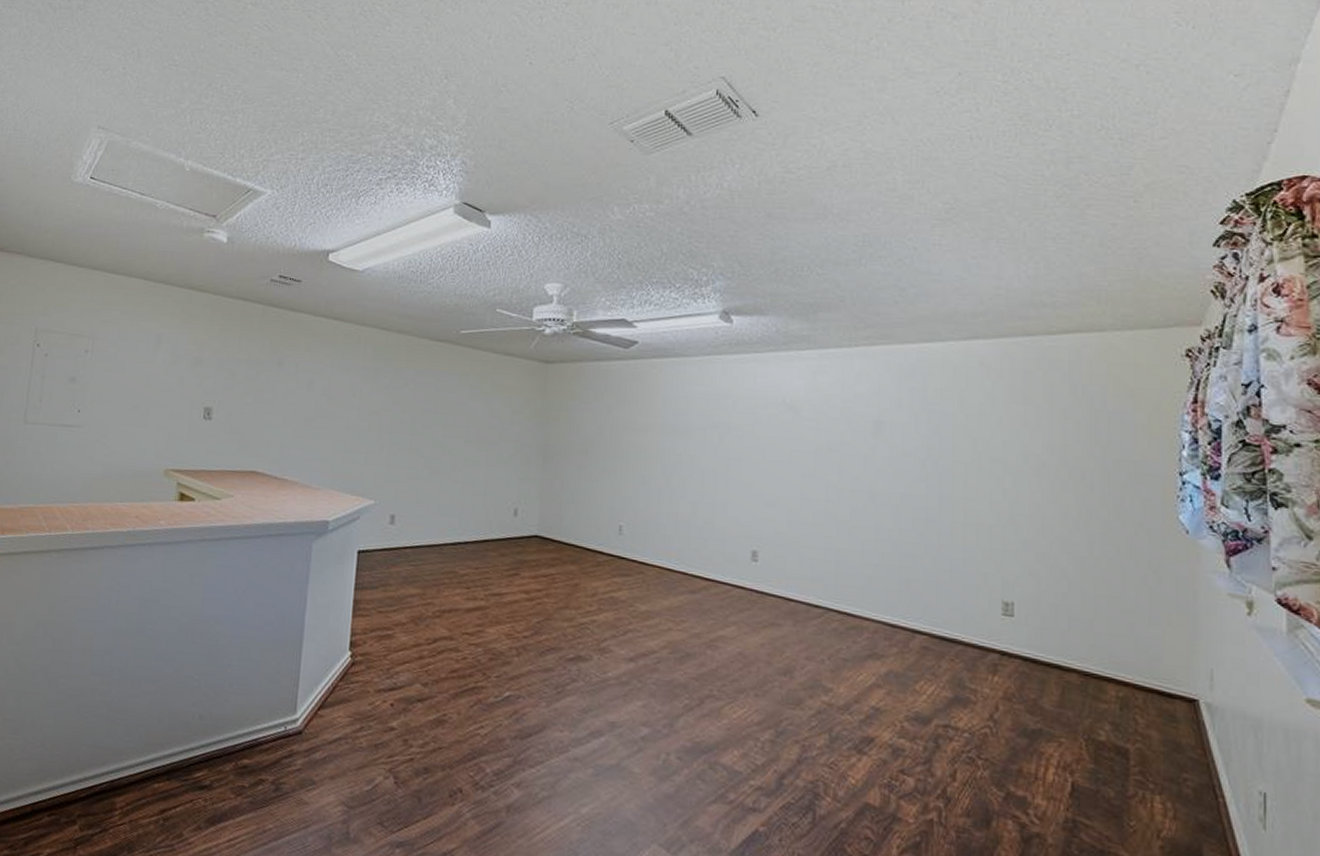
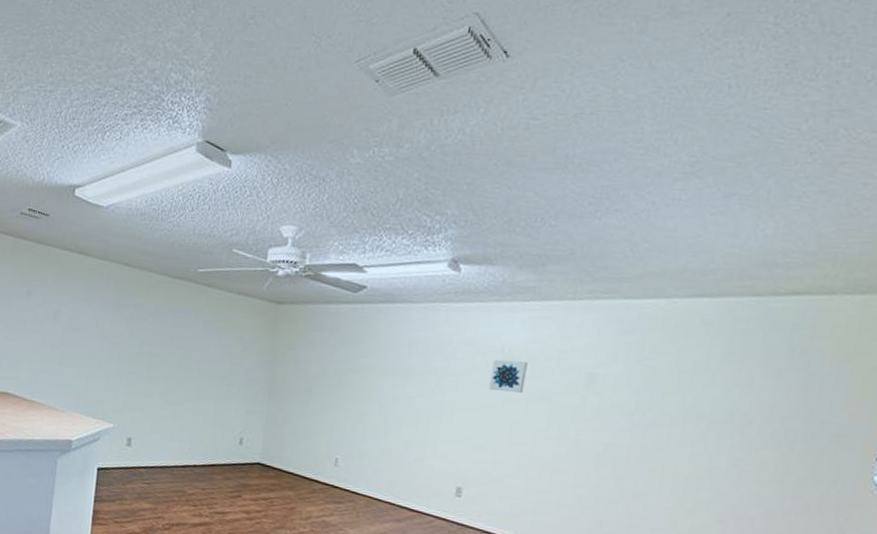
wall art: none [774,411,811,445] -> present [488,359,528,393]

